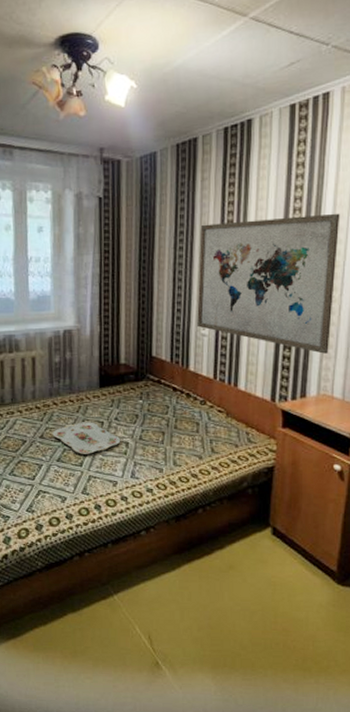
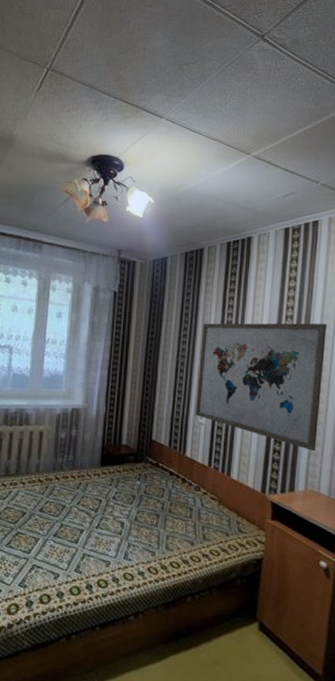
serving tray: present [52,422,121,454] -> none [51,498,117,532]

